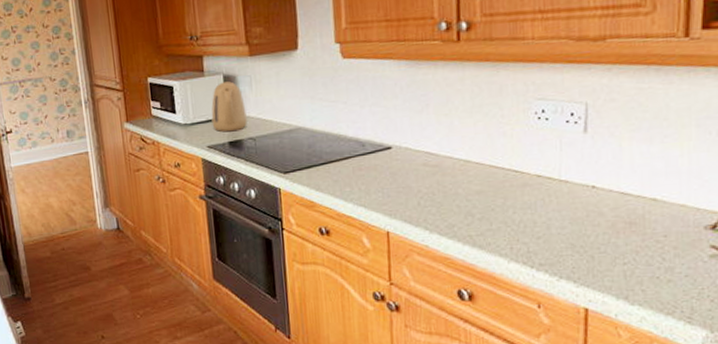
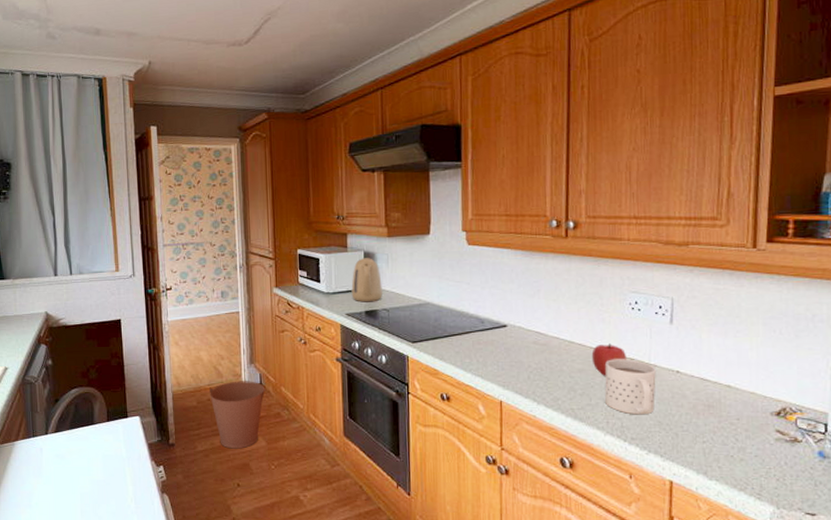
bucket: none [63,225,124,300] -> present [210,380,266,449]
fruit: none [491,160,534,197] -> present [591,343,627,376]
mug: none [507,176,568,238] -> present [605,359,656,415]

